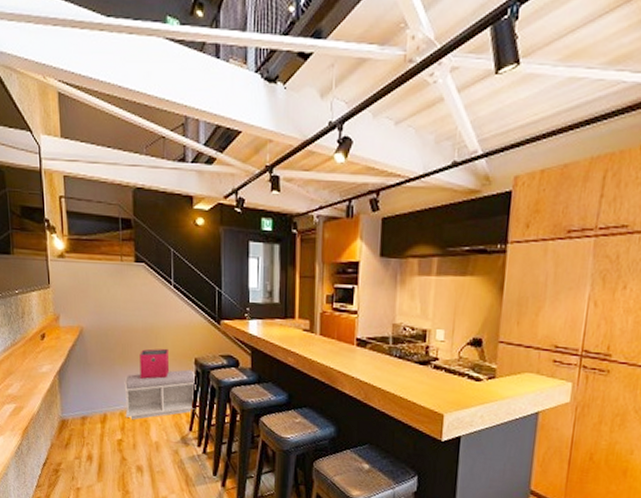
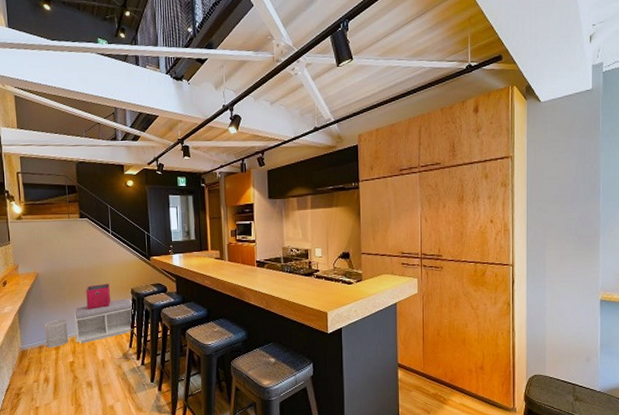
wastebasket: none [89,387,117,421] -> present [44,319,69,348]

